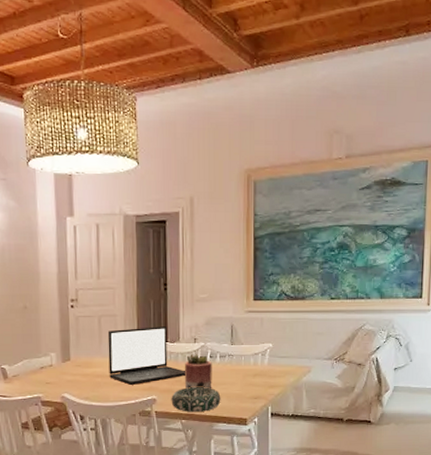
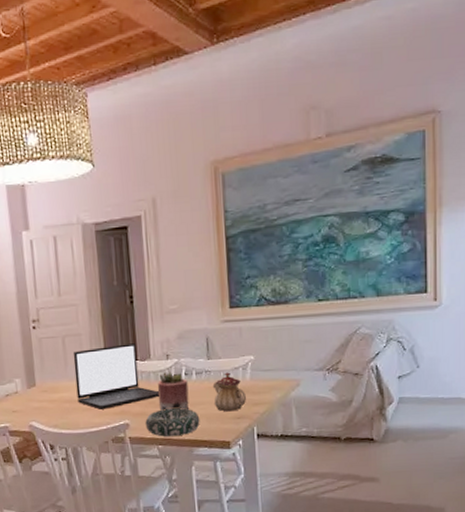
teapot: none [234,357,263,392] -> present [212,372,246,412]

